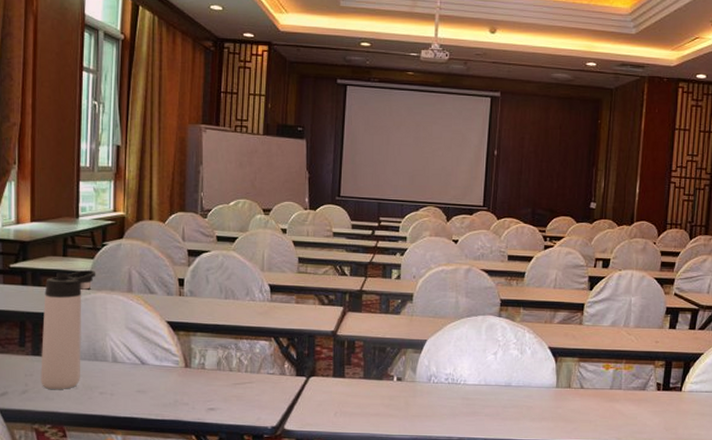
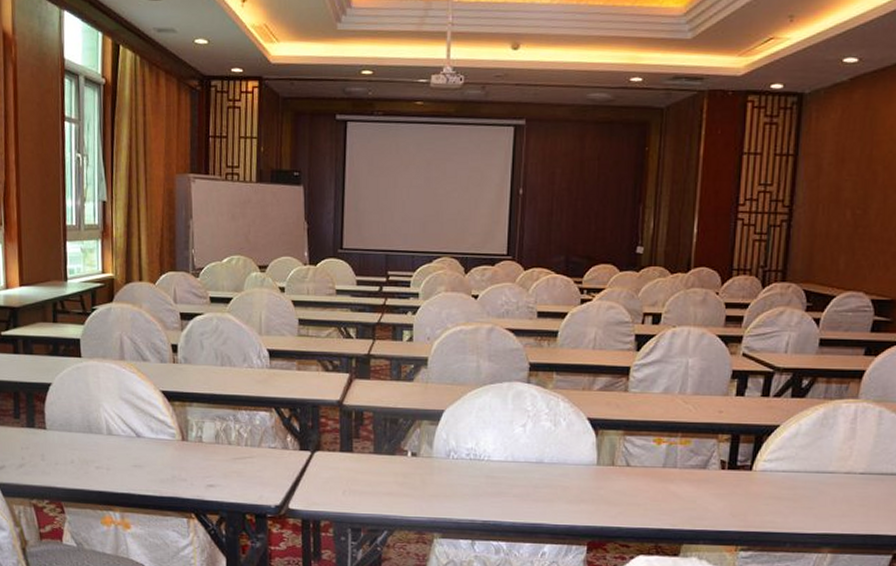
thermos bottle: present [40,270,96,389] -> none [36,337,87,463]

